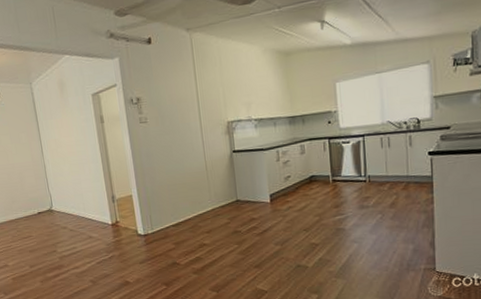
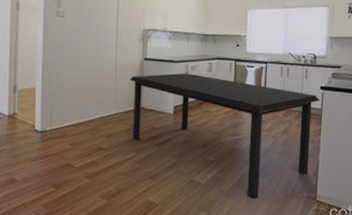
dining table: none [220,159,430,278] -> present [129,73,320,200]

